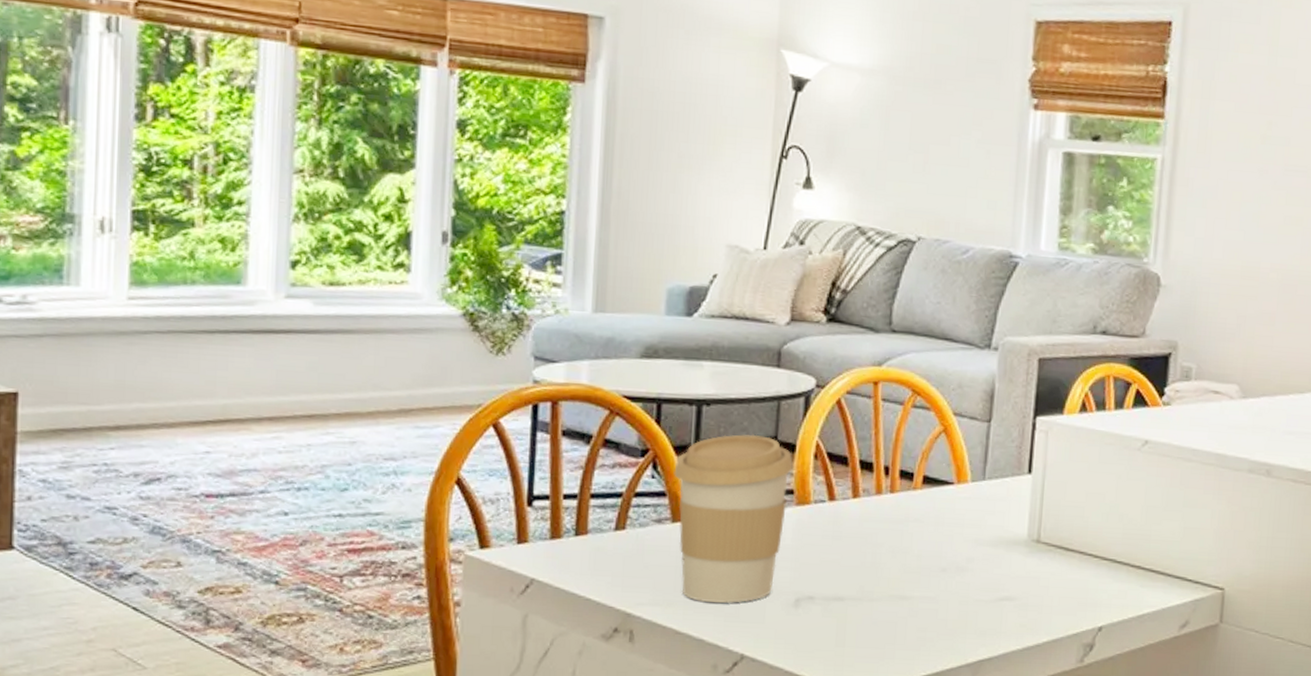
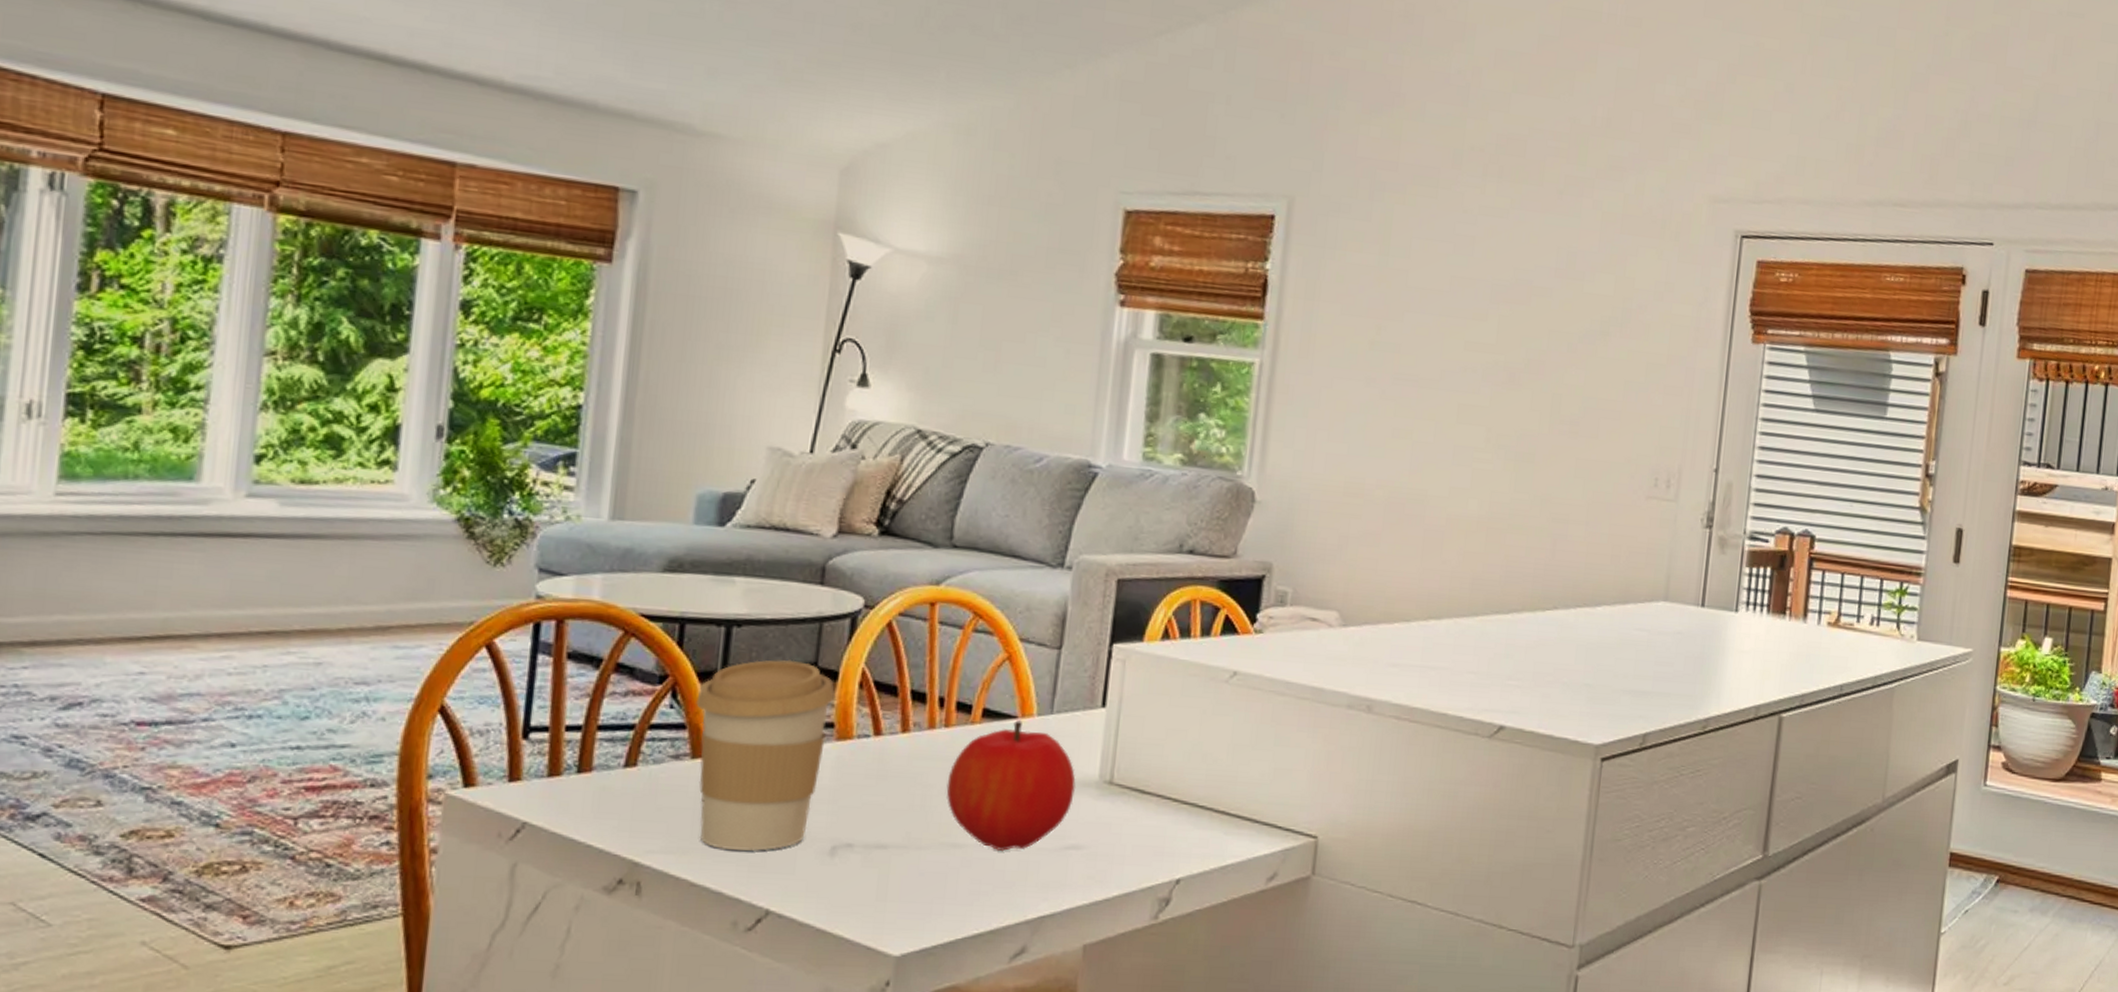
fruit: none [893,486,1007,603] -> present [946,720,1076,852]

